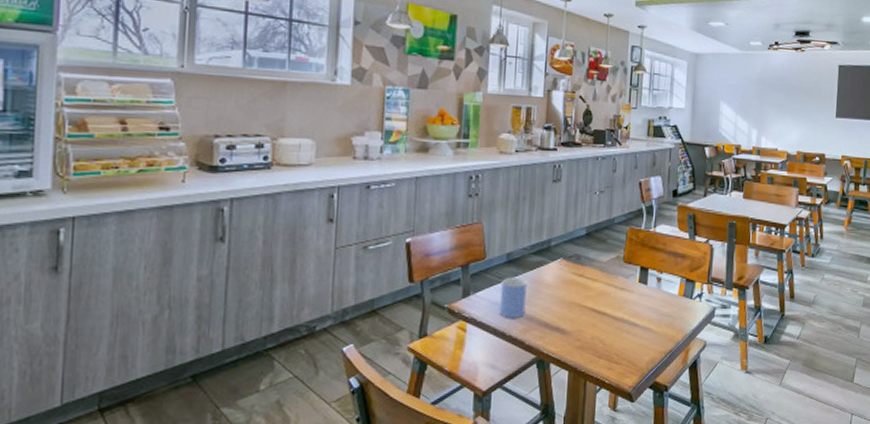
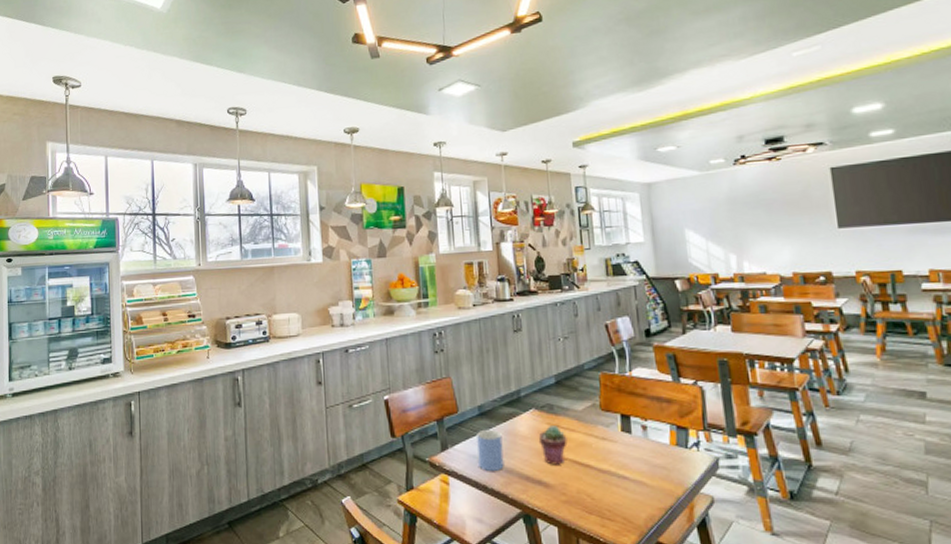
potted succulent: none [562,275,589,313] -> present [538,426,568,465]

